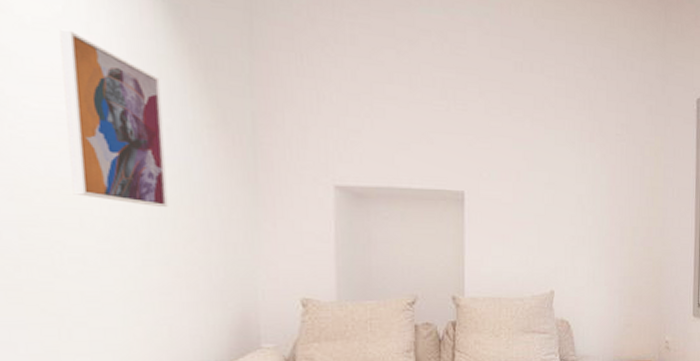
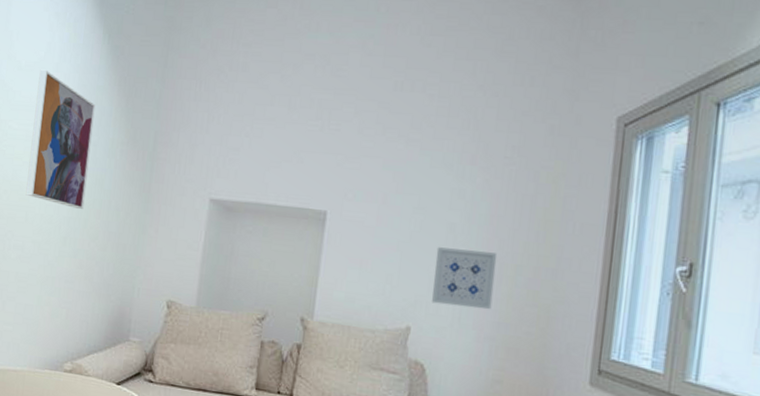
wall art: none [569,217,618,267] -> present [432,247,498,310]

